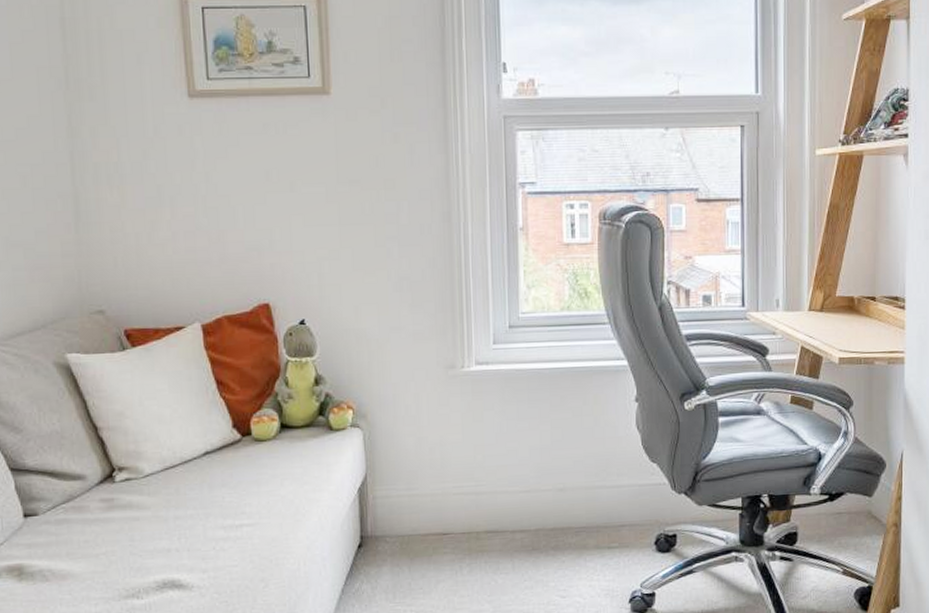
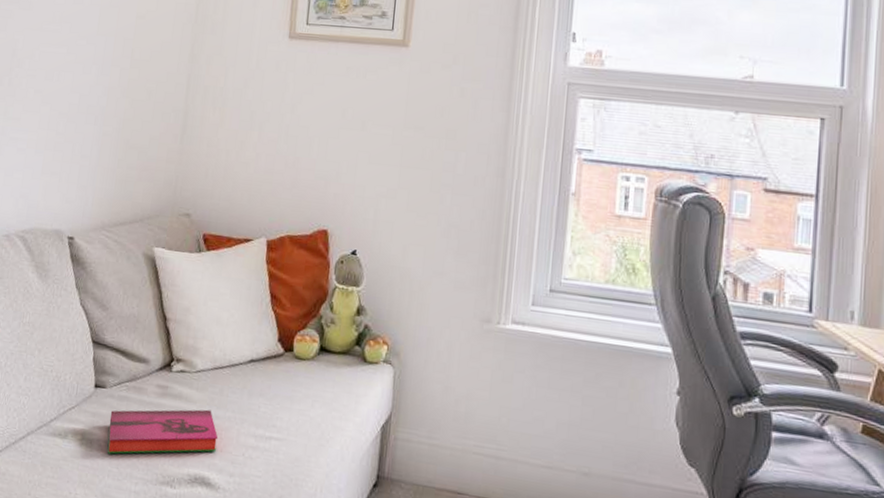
hardback book: none [49,512,184,582] -> present [107,409,218,455]

